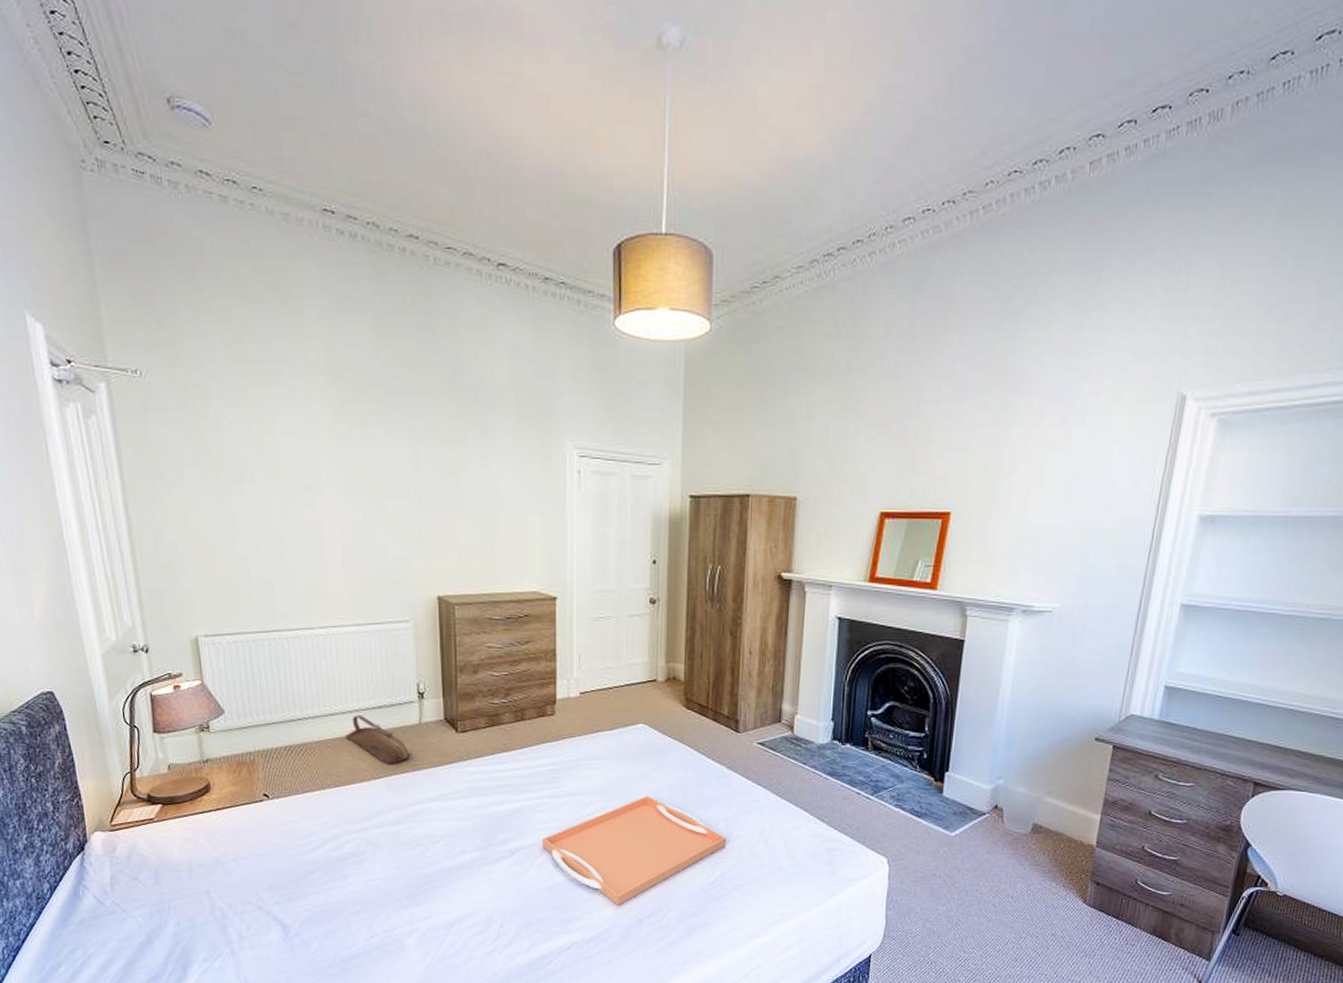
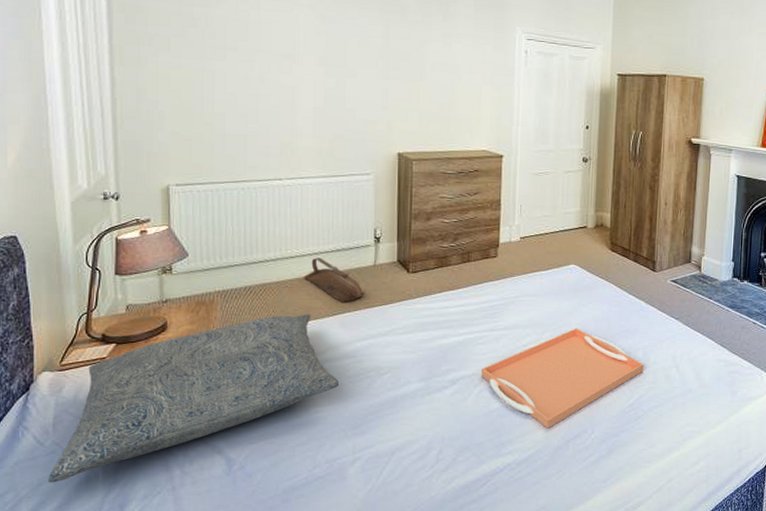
pillow: none [112,776,390,942] -> present [48,314,339,483]

